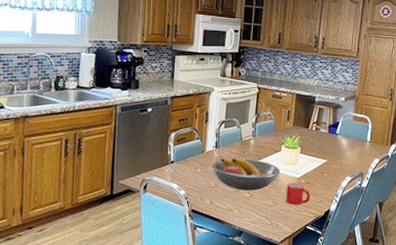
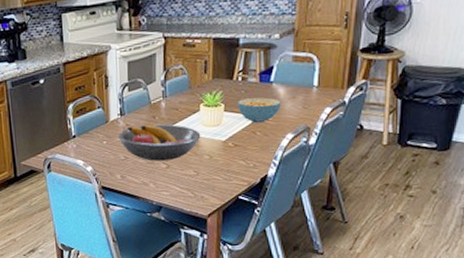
mug: present [286,182,310,205] -> none [210,146,241,173]
cereal bowl: none [311,145,343,166] -> present [238,97,281,124]

